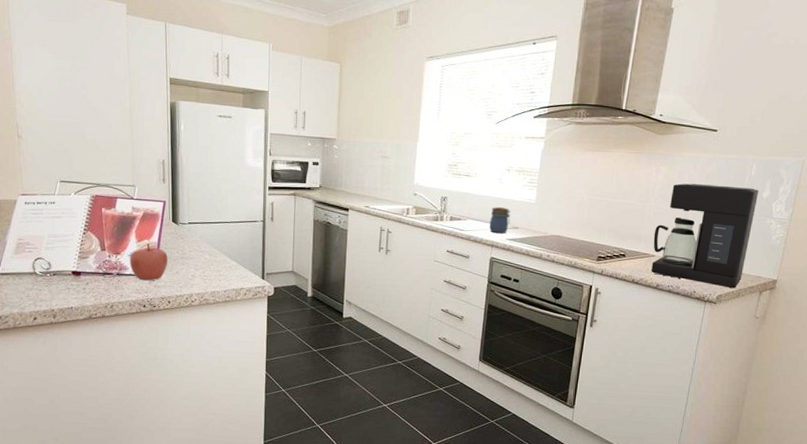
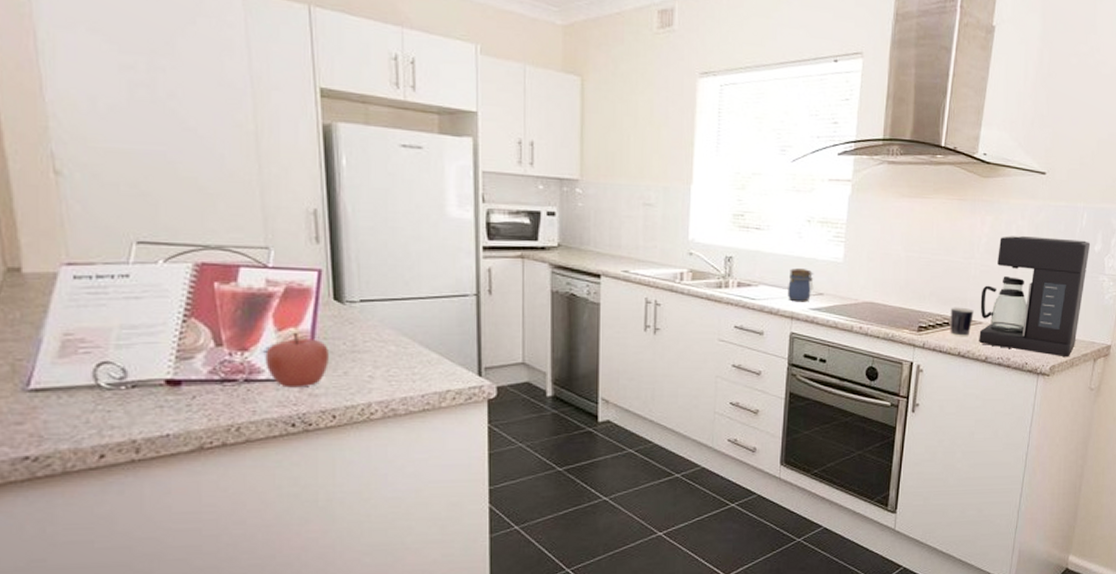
mug: none [625,241,647,267] -> present [950,307,974,337]

